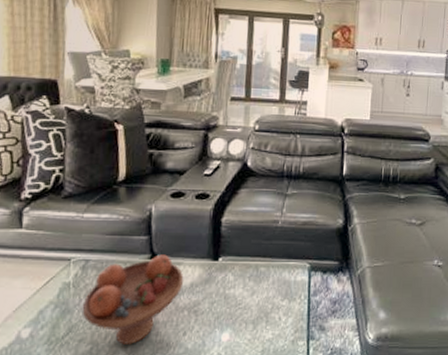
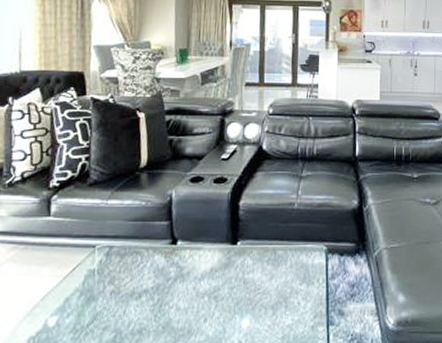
fruit bowl: present [82,254,184,344] -> none [106,239,204,332]

